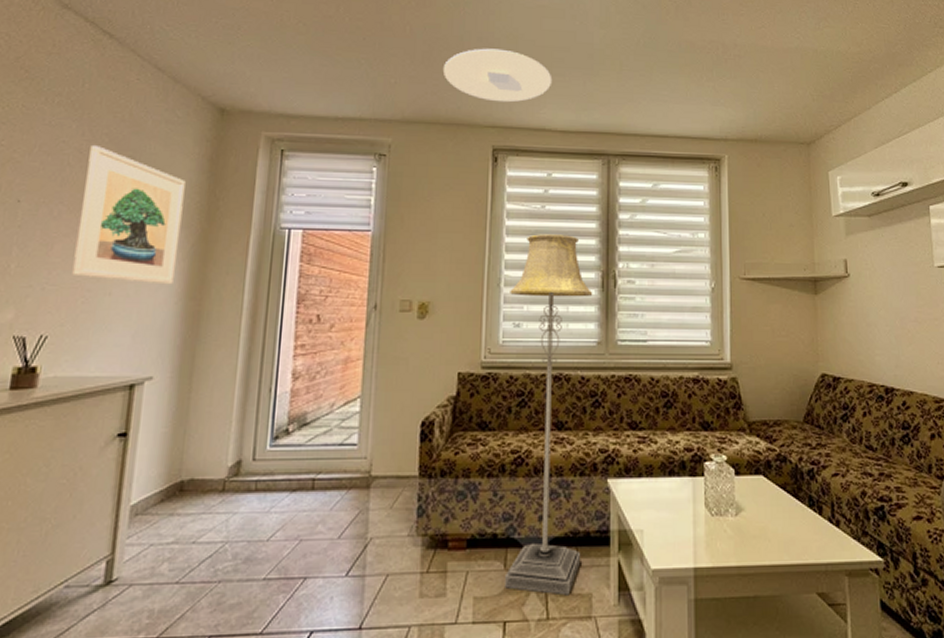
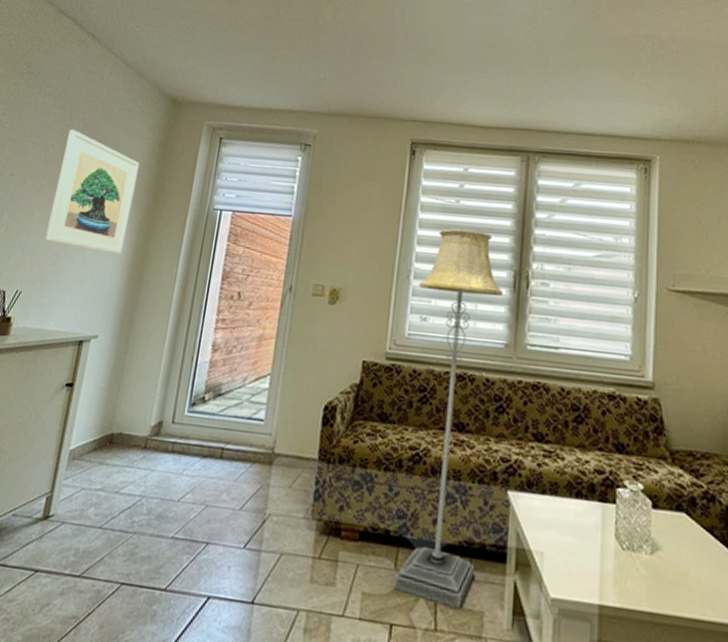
ceiling light: present [442,48,553,103] -> none [369,45,475,98]

